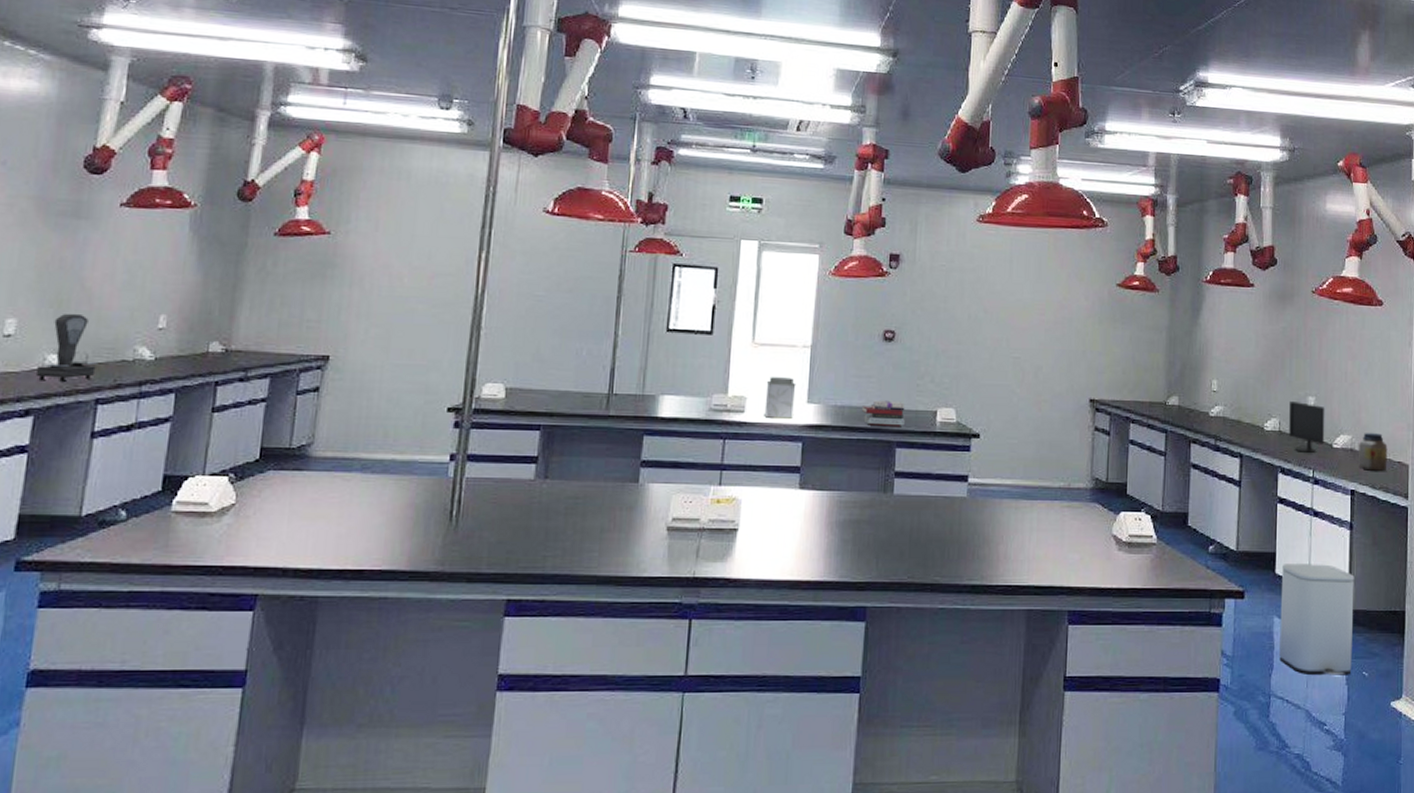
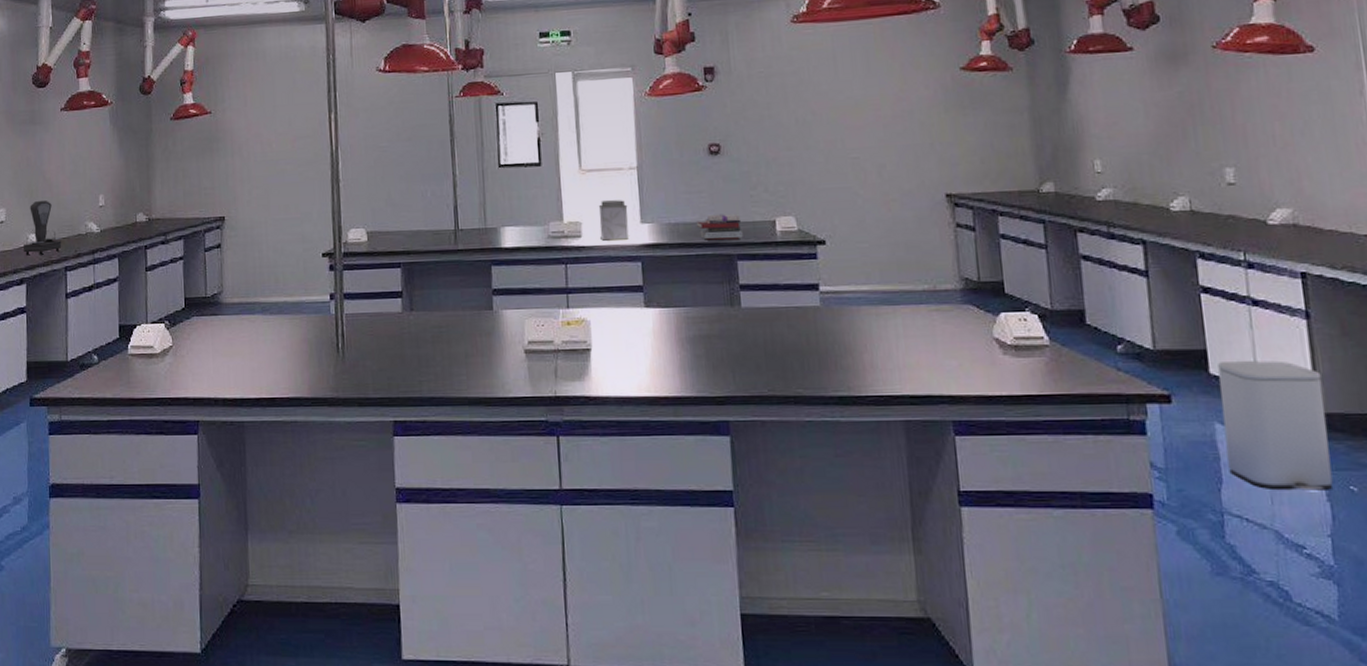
computer monitor: present [1289,400,1325,453] -> none [1200,174,1256,233]
jar: present [1359,433,1388,471] -> none [1304,203,1350,248]

